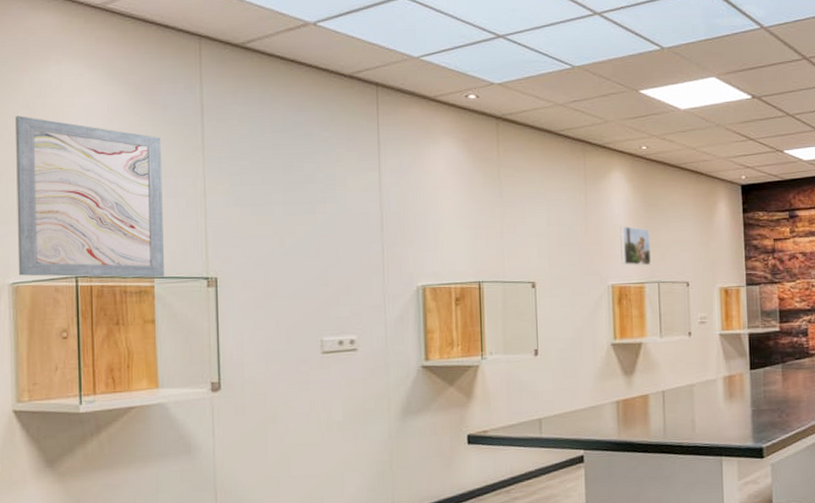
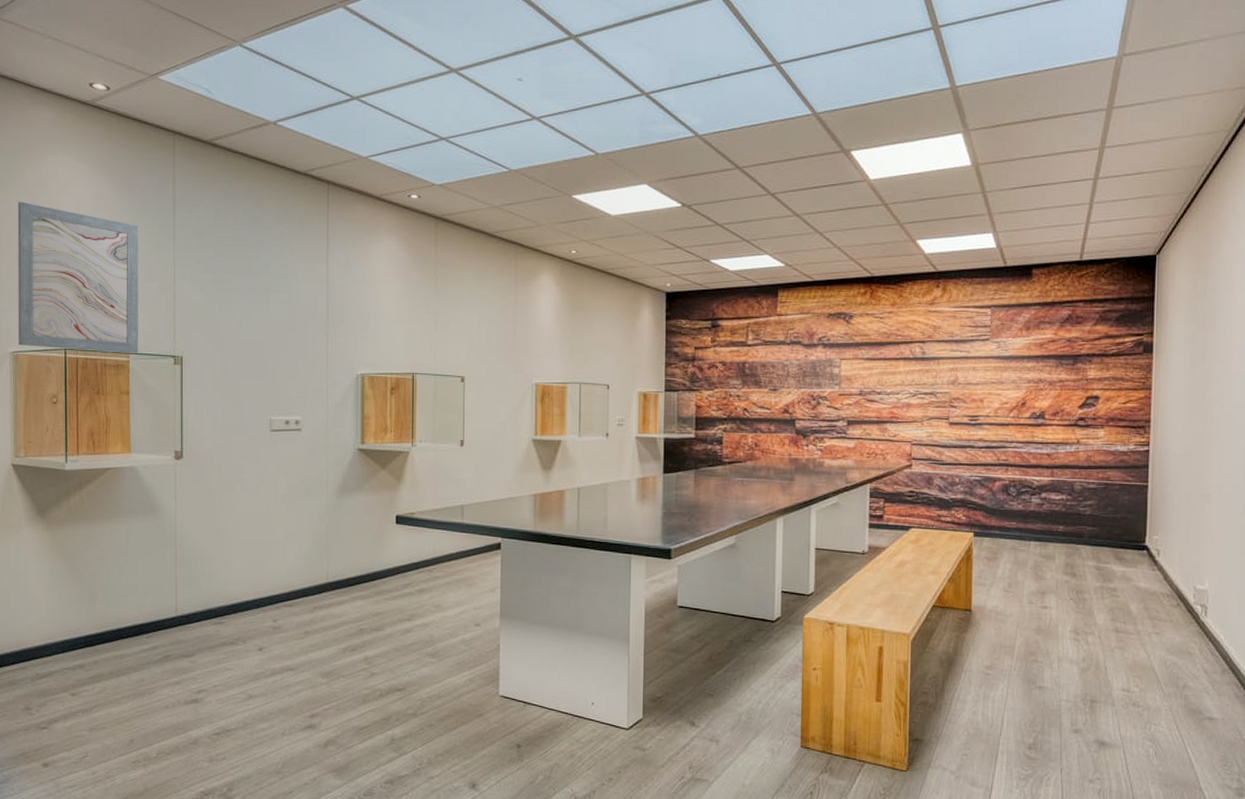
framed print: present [620,226,651,266] -> none [546,328,574,367]

